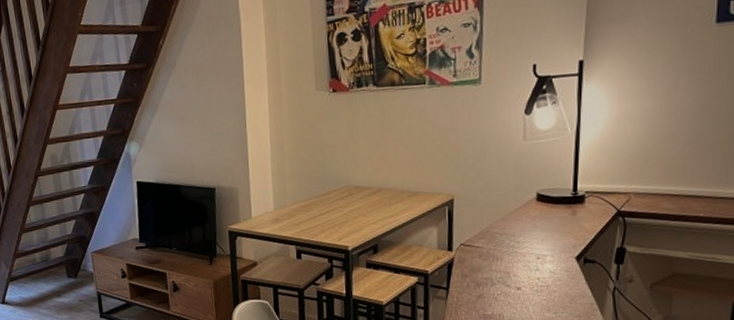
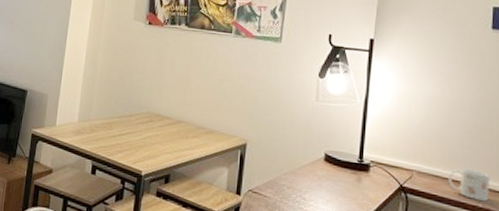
mug: none [668,180,713,210] -> present [449,169,491,201]

